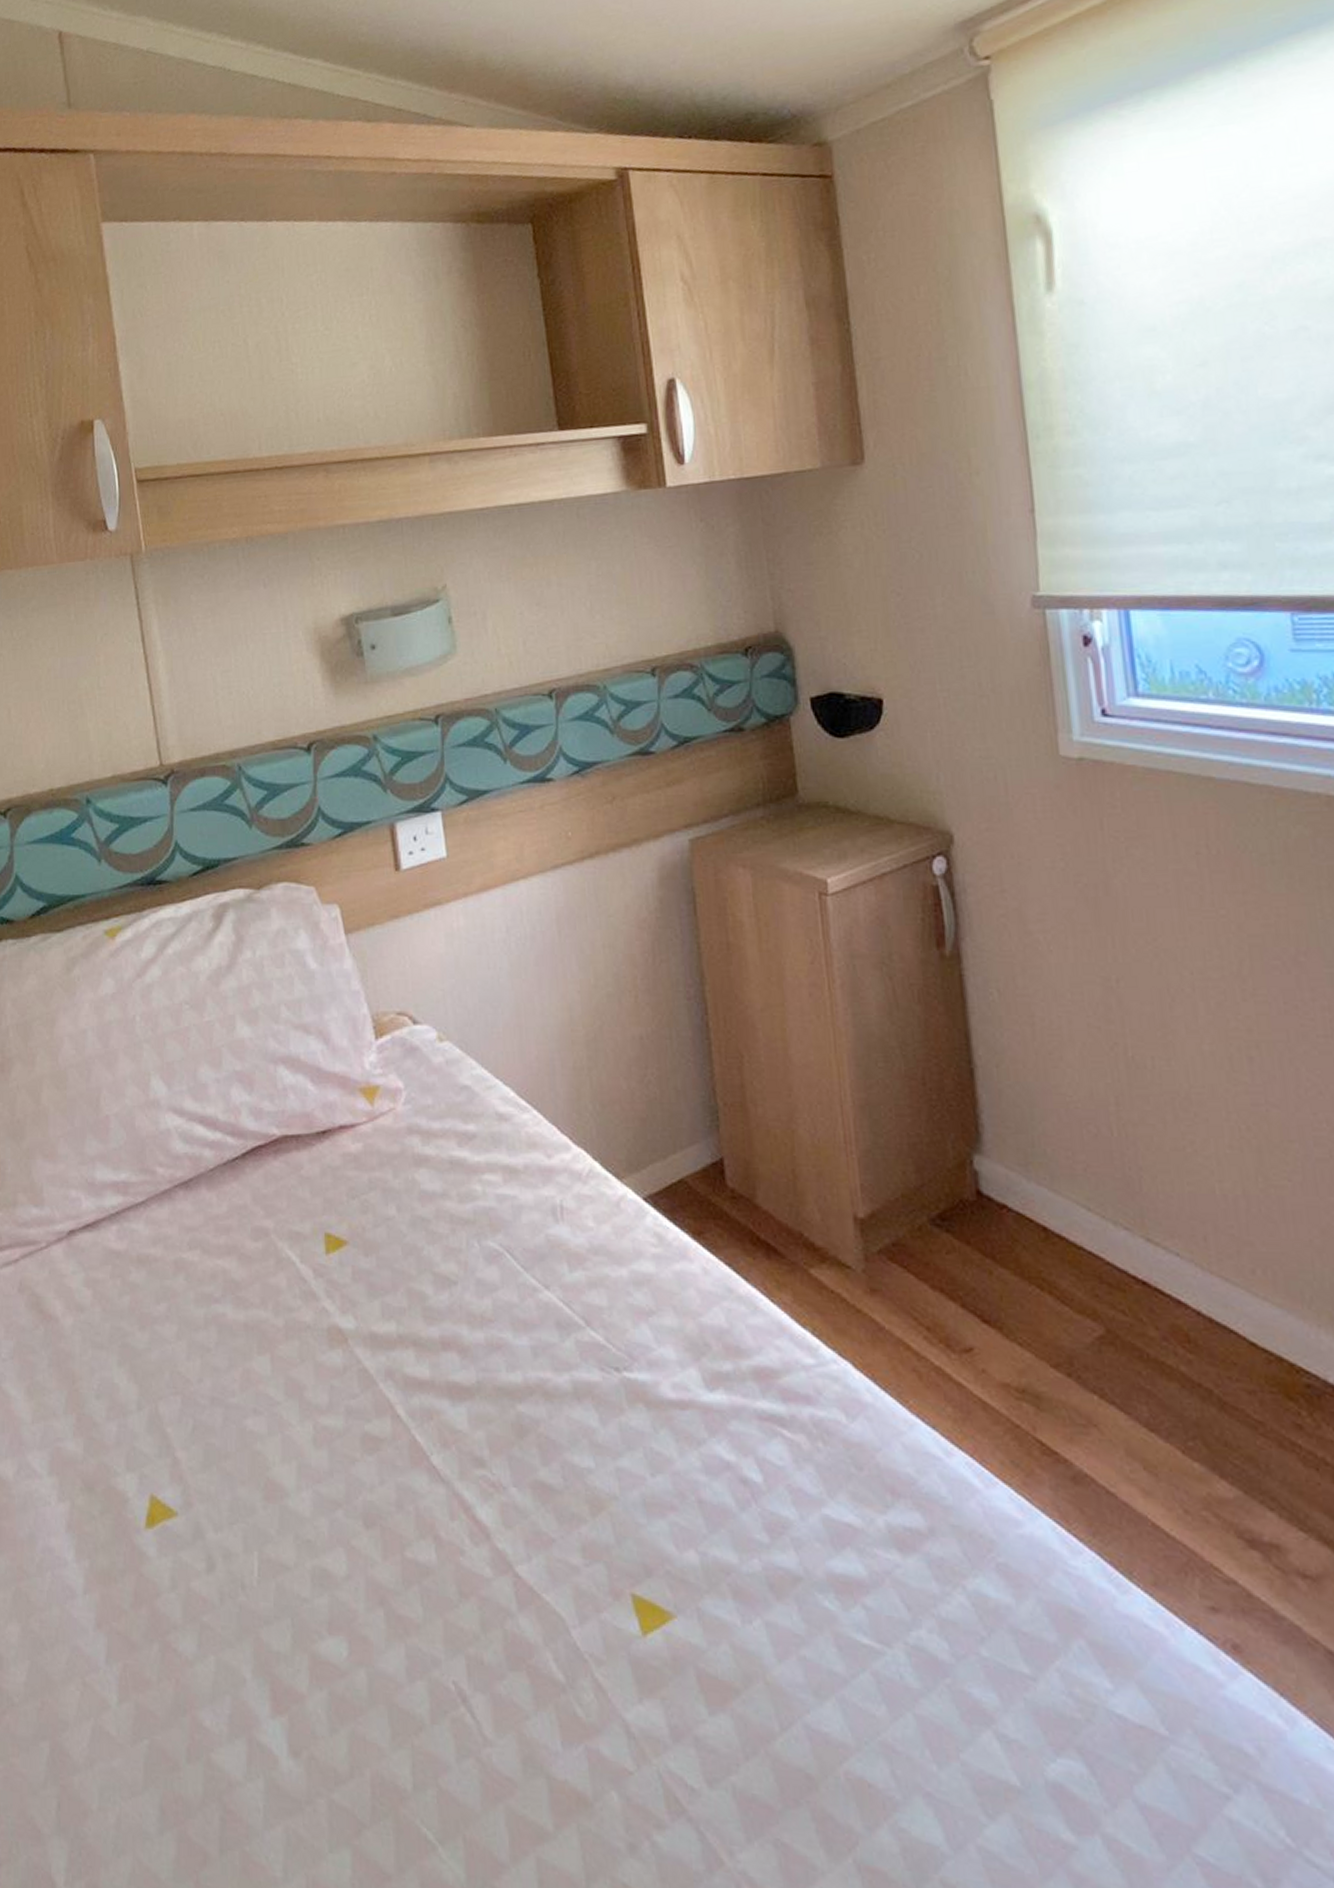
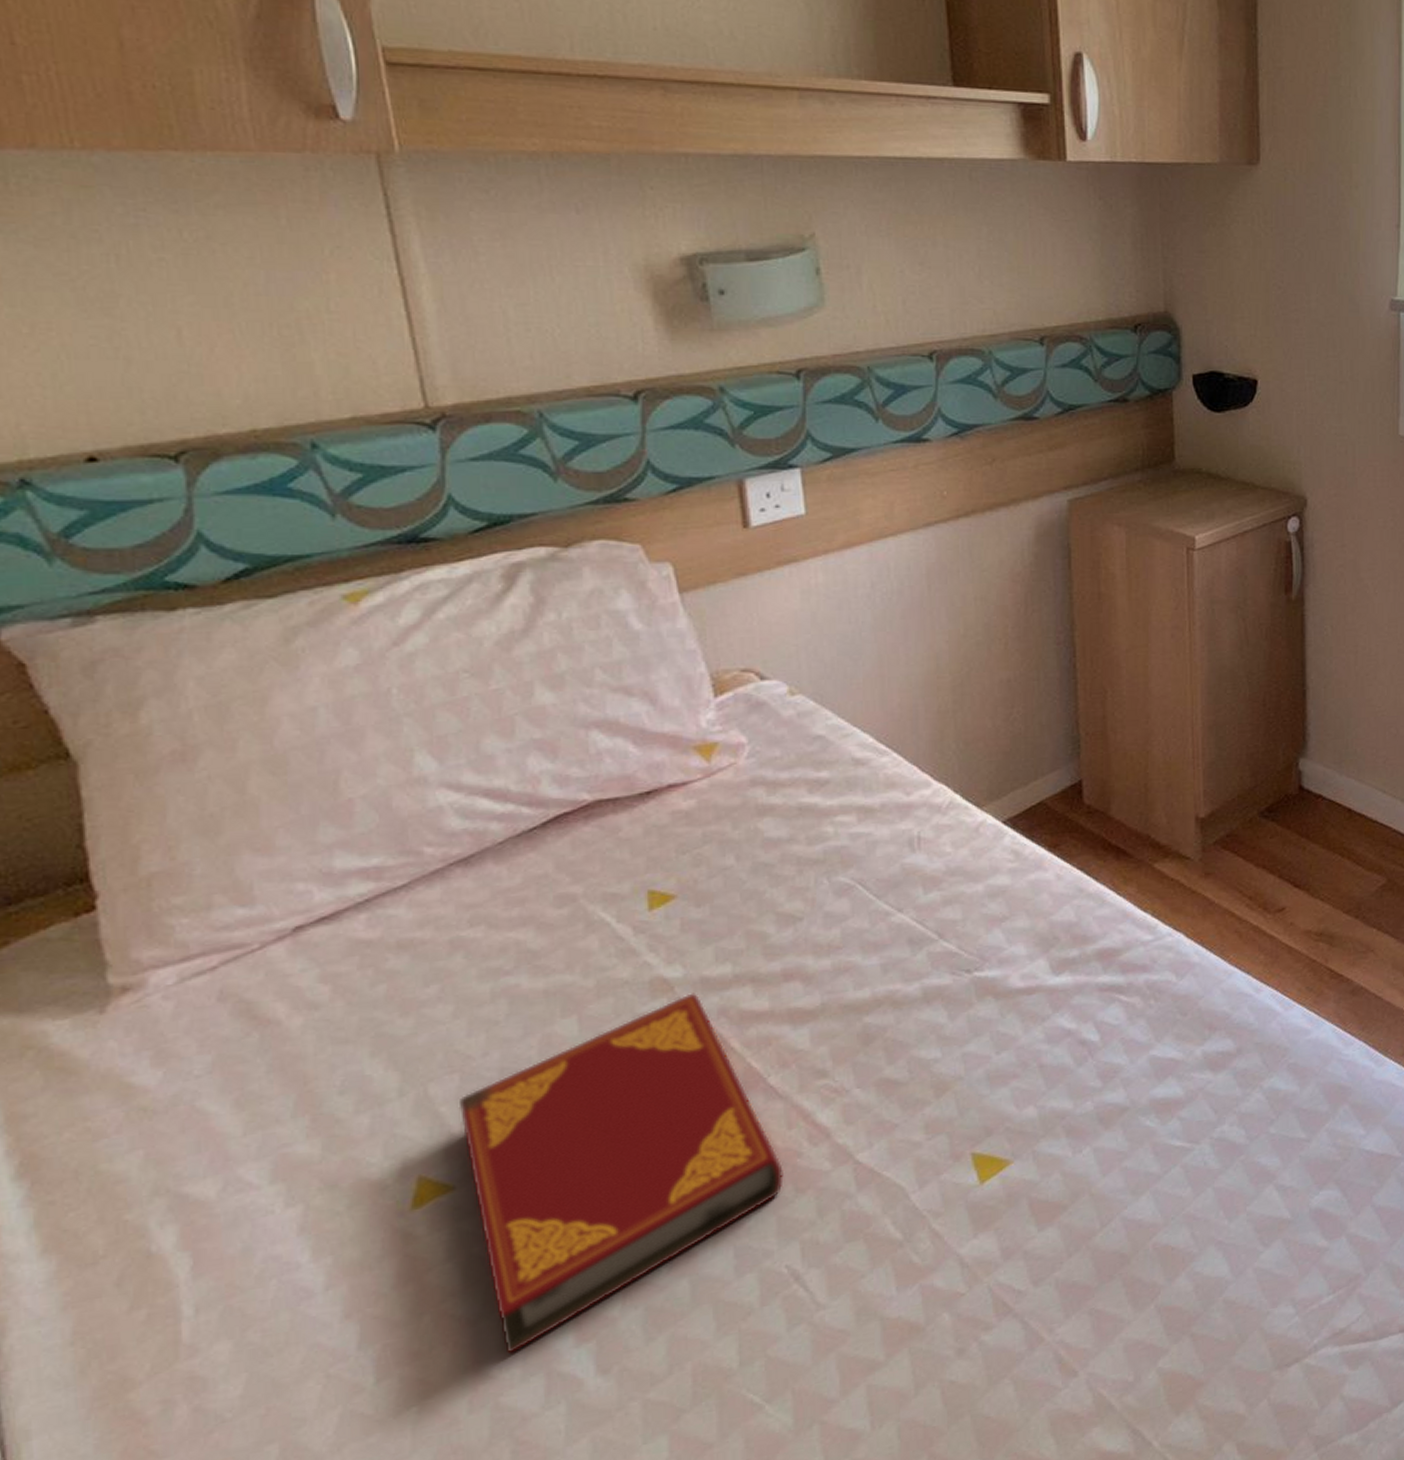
hardback book: none [180,1348,448,1708] -> present [458,993,784,1355]

